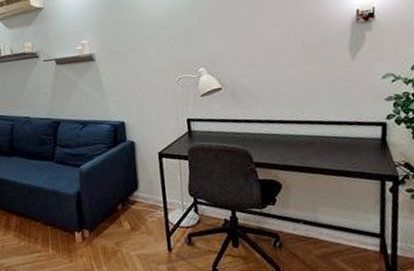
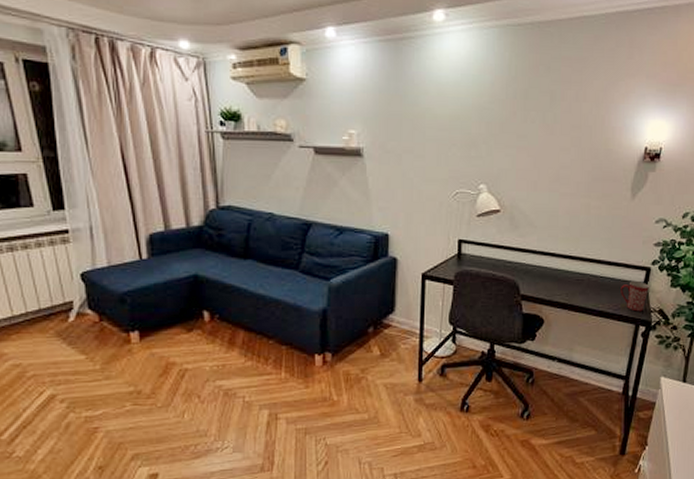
mug: none [357,137,390,168] -> present [621,282,650,312]

